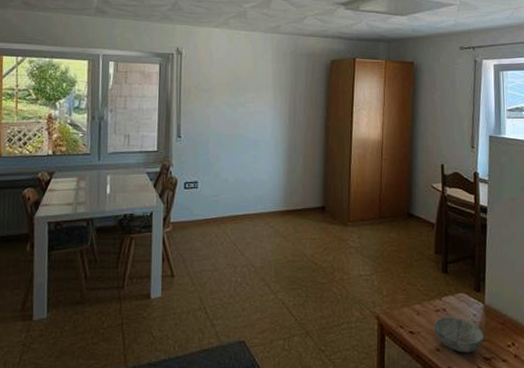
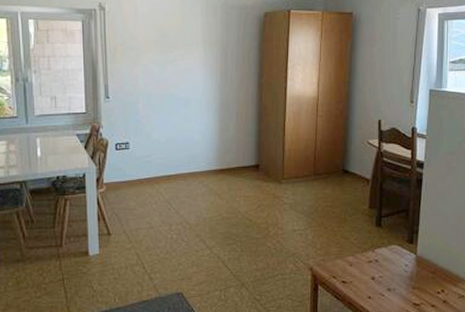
bowl: present [434,317,484,353] -> none [366,267,414,300]

